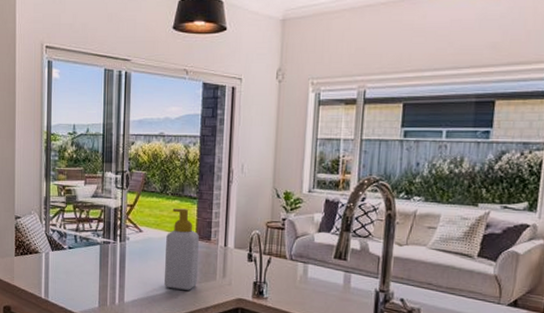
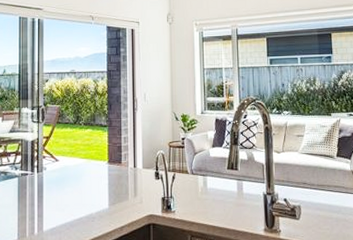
soap bottle: present [163,208,199,290] -> none [80,136,111,213]

